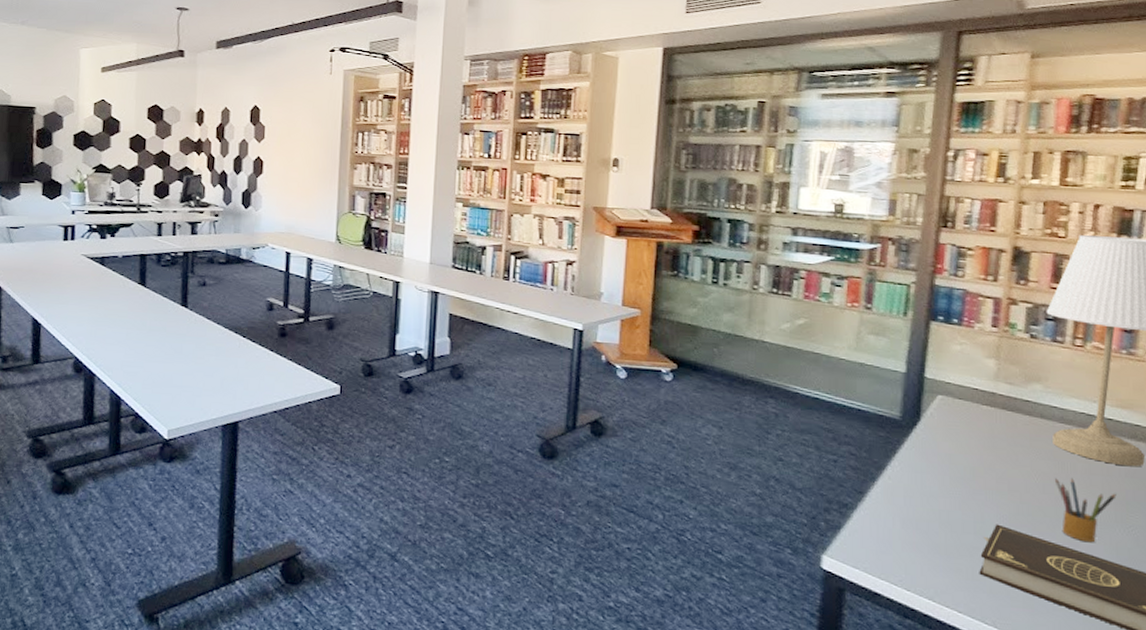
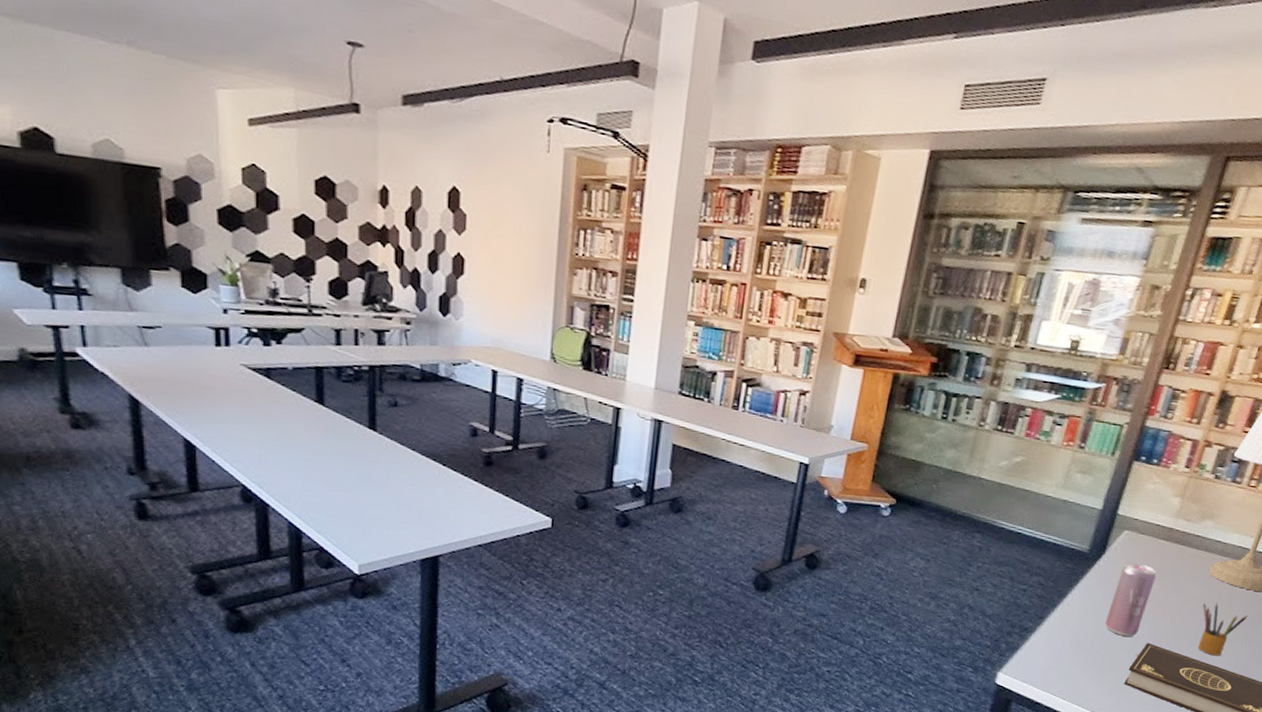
beverage can: none [938,431,988,516] -> present [1105,563,1157,636]

